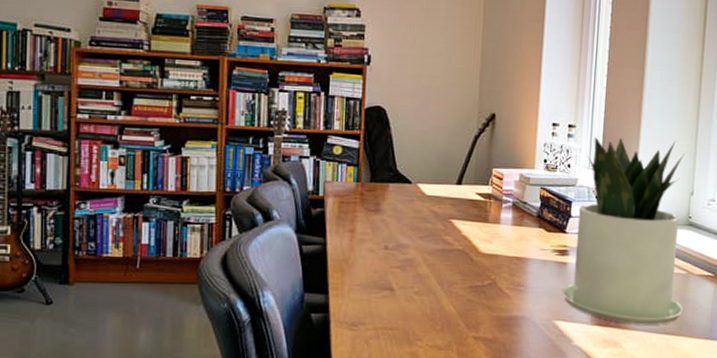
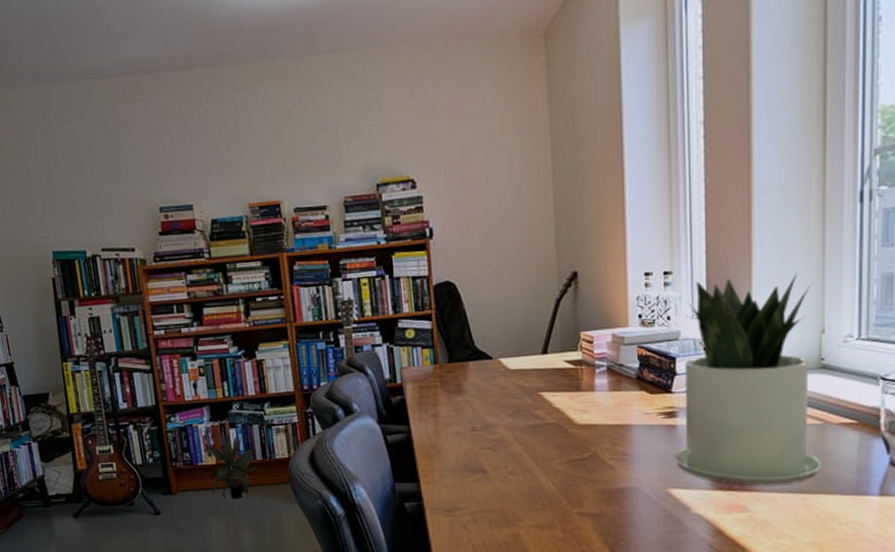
potted plant: none [112,229,168,295] -> present [207,435,260,499]

